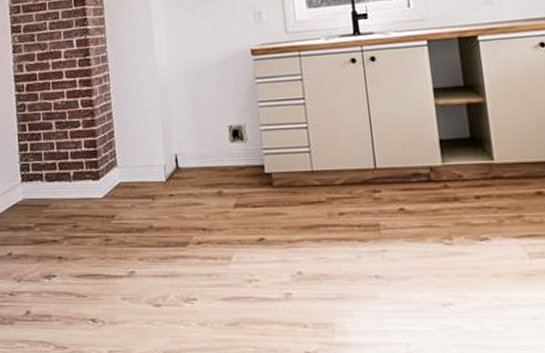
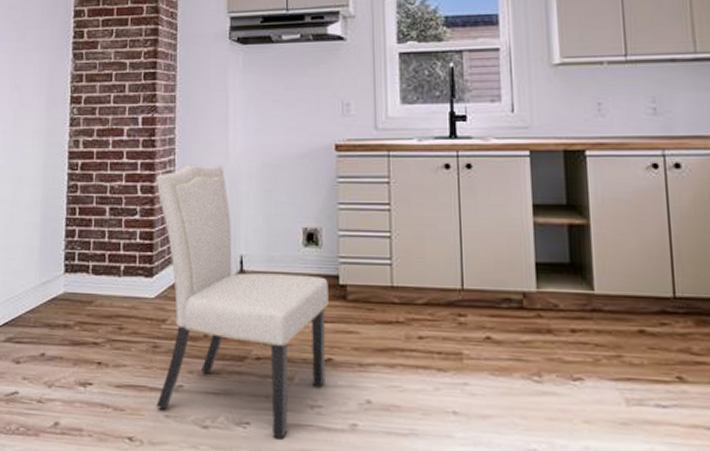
chair: none [93,76,260,311] -> present [156,164,329,439]

